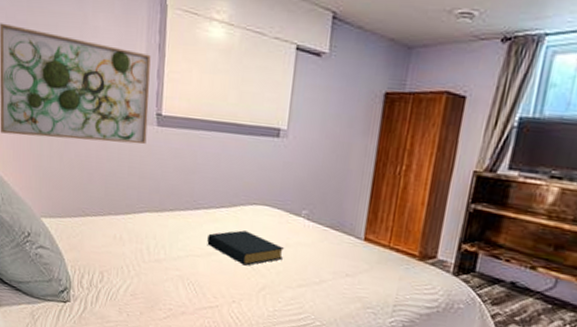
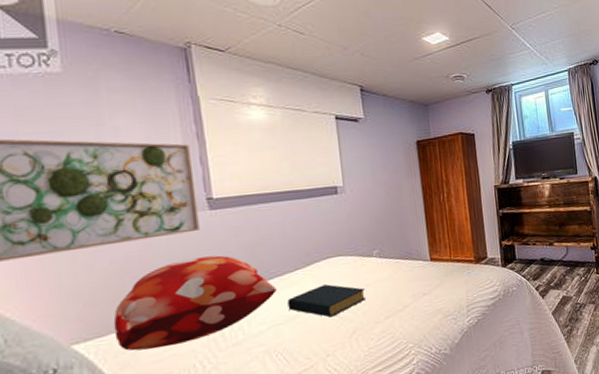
decorative pillow: none [70,168,201,245] -> present [113,255,277,351]

